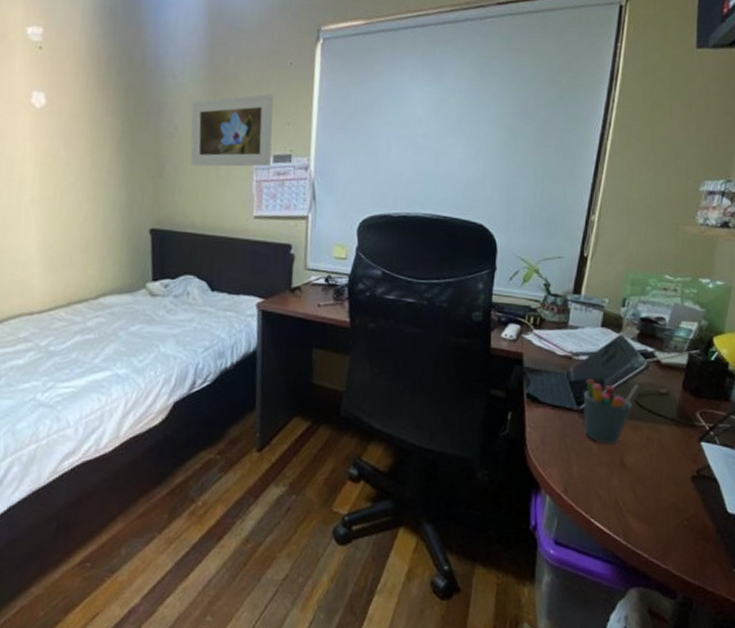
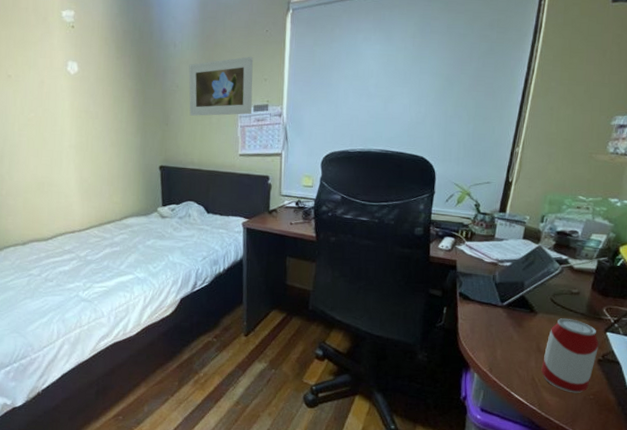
pen holder: present [583,379,638,445] -> none [506,281,553,334]
beverage can: none [626,425,692,518] -> present [541,318,599,393]

